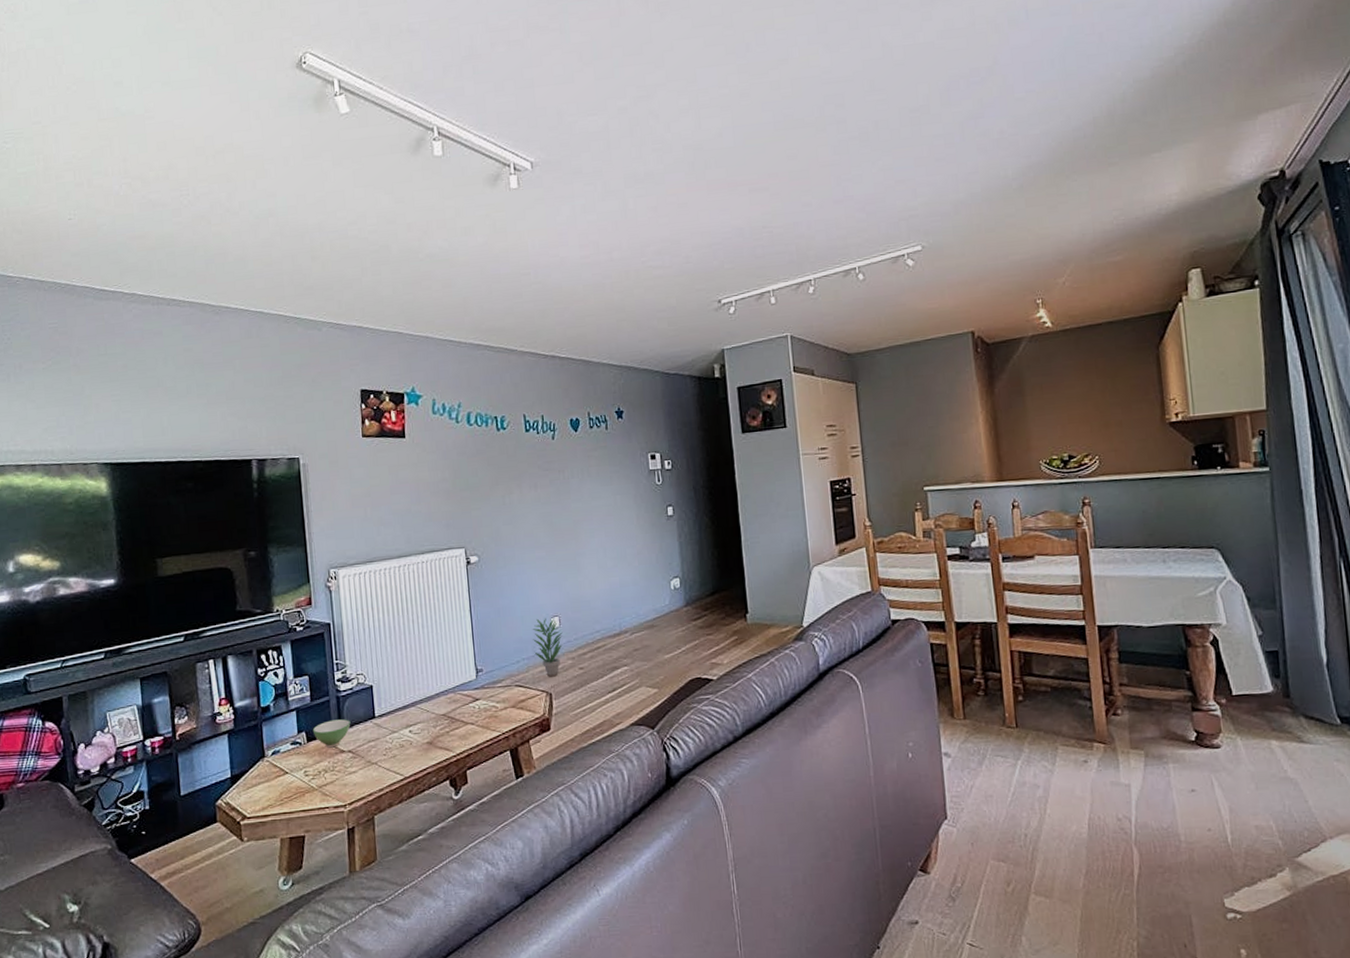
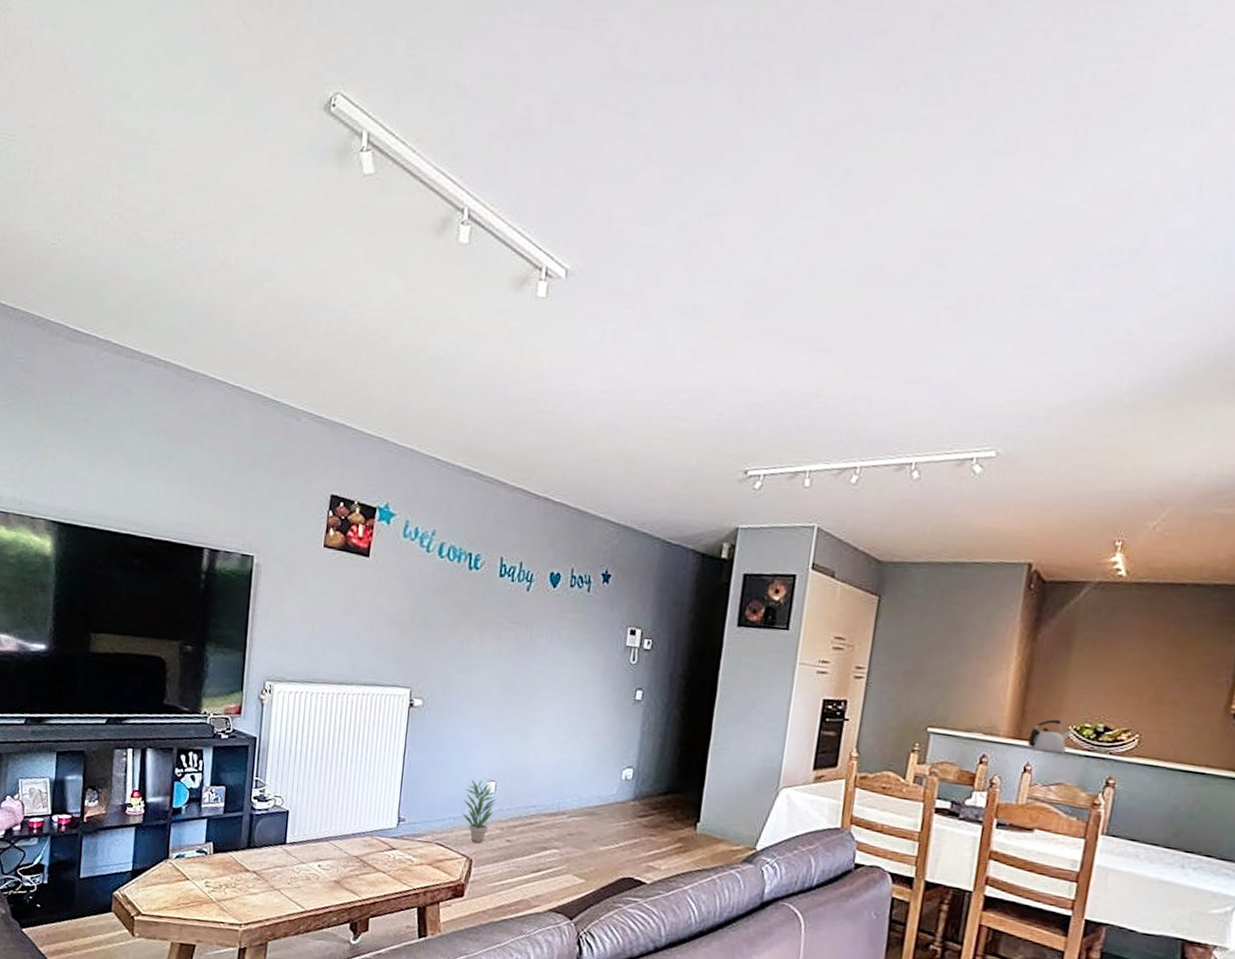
bowl: present [312,719,351,748] -> none [220,836,260,865]
kettle: none [1009,458,1044,488] -> present [1028,719,1072,754]

